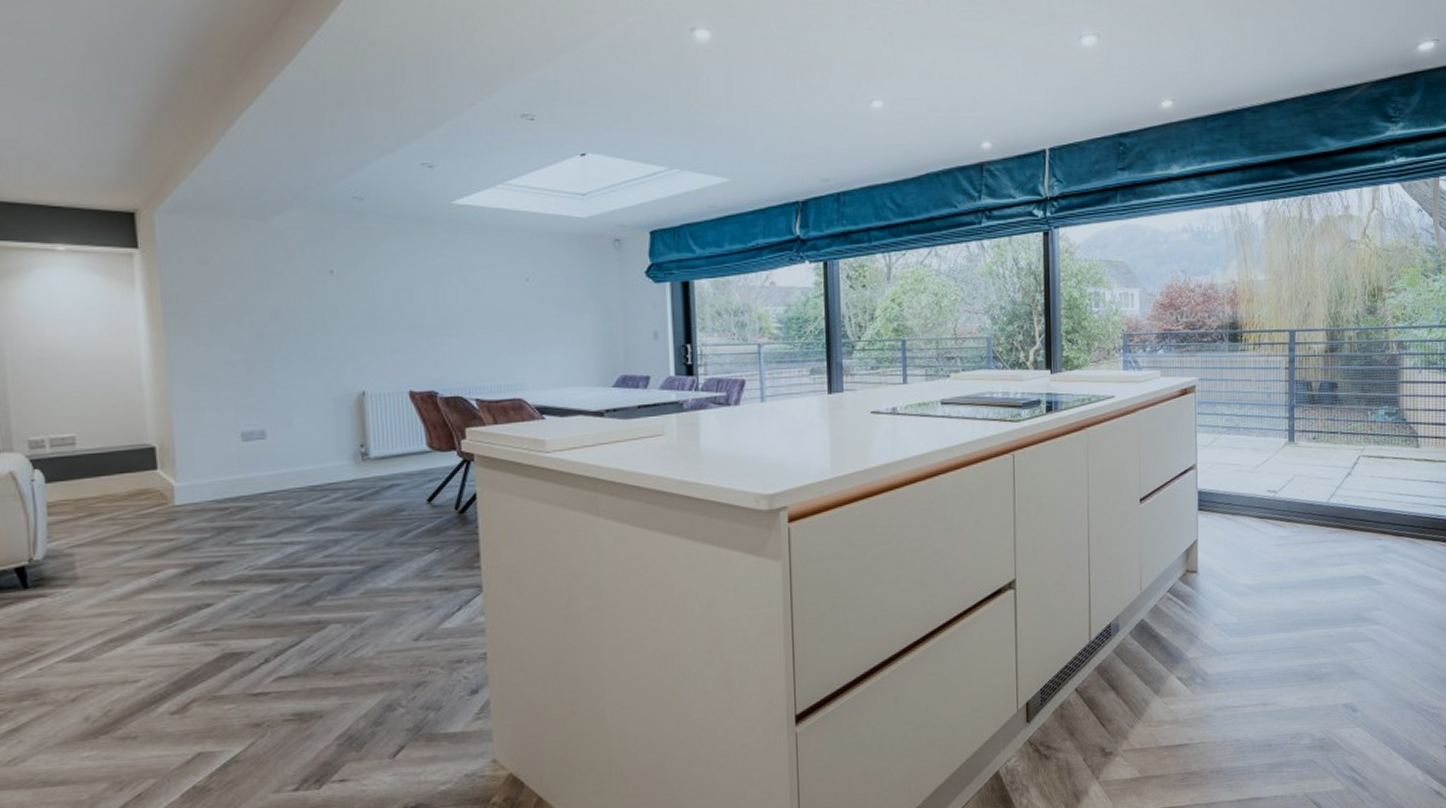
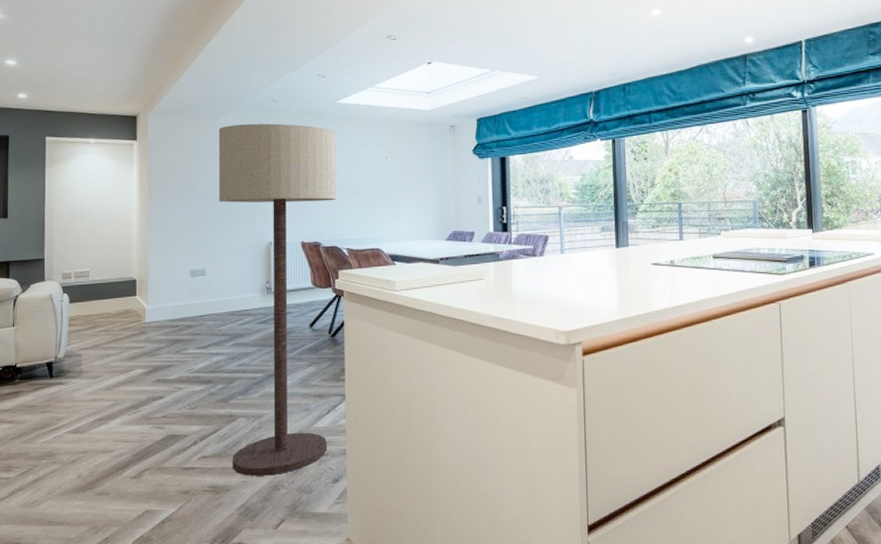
floor lamp: none [272,229,460,697] -> present [218,123,336,476]

